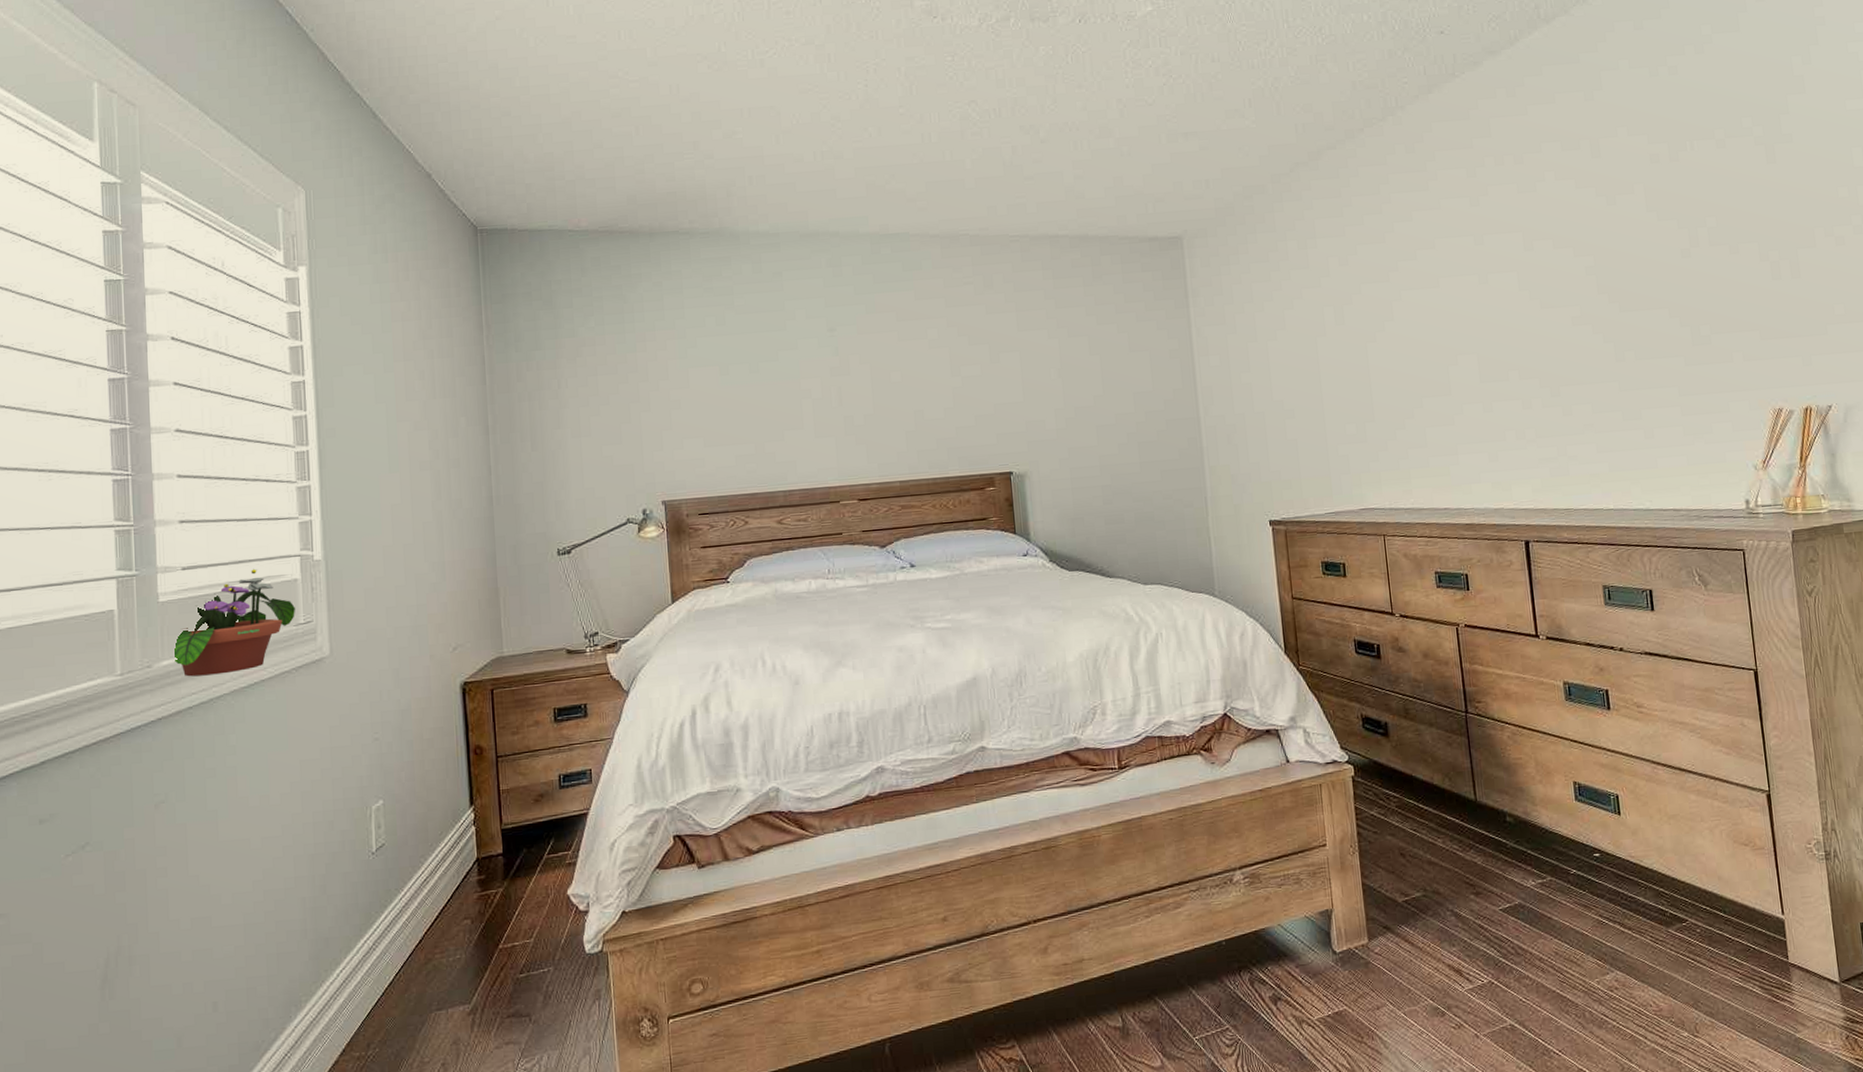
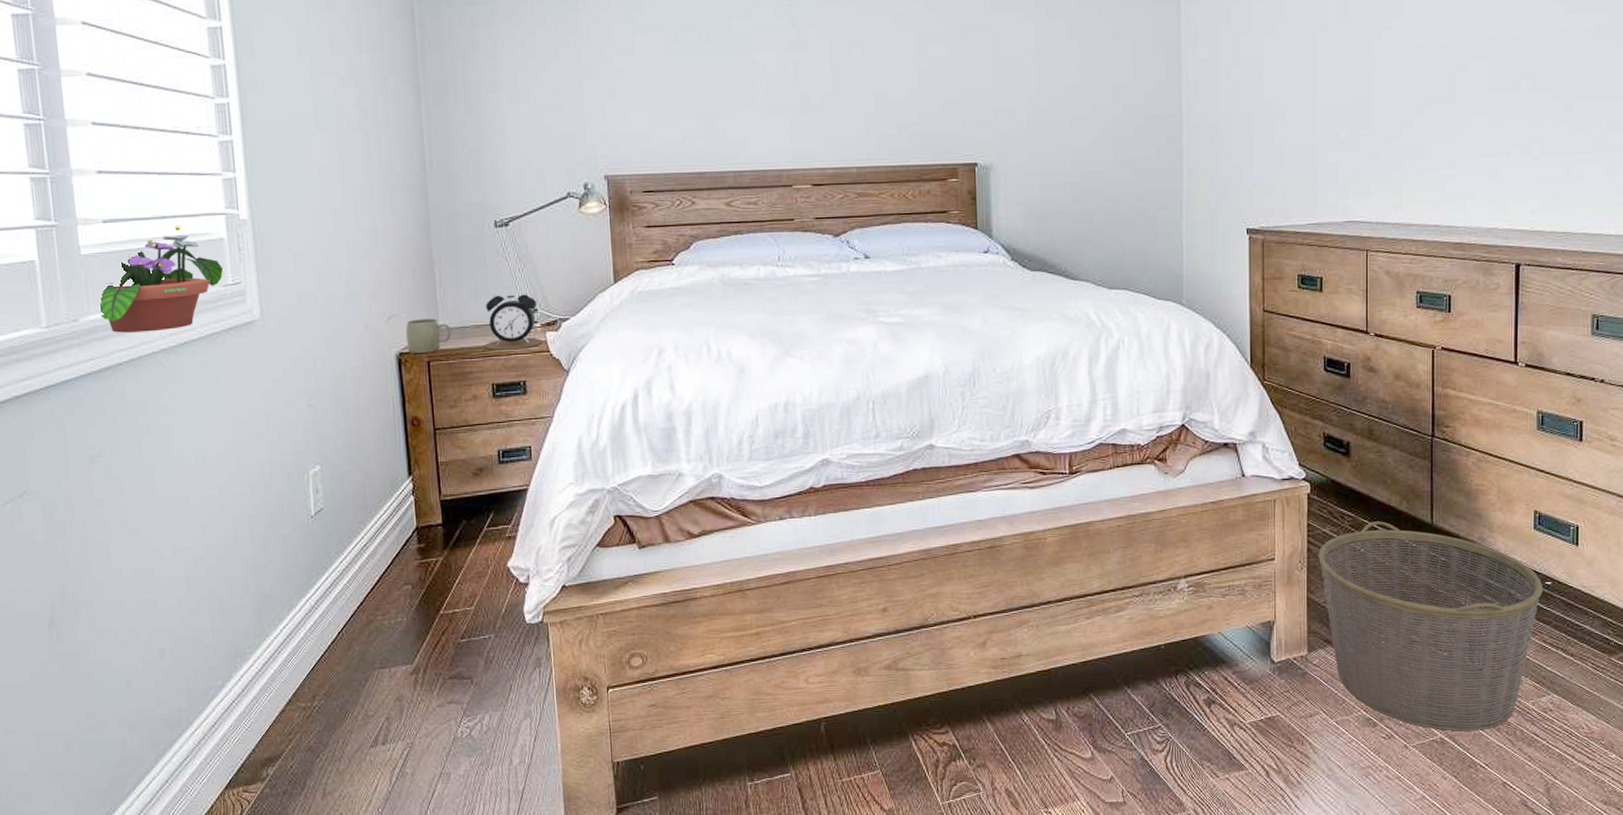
mug: none [470,646,515,682] -> present [405,318,452,353]
alarm clock: none [547,614,603,675] -> present [484,289,543,350]
basket: none [1368,800,1592,1017] -> present [1318,521,1543,732]

